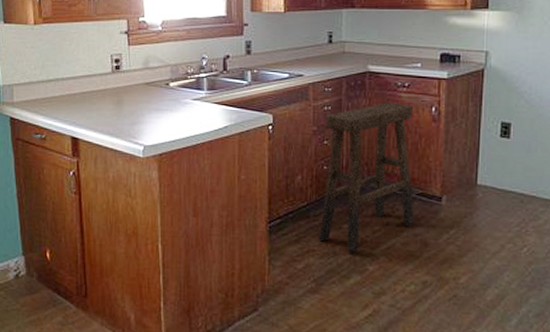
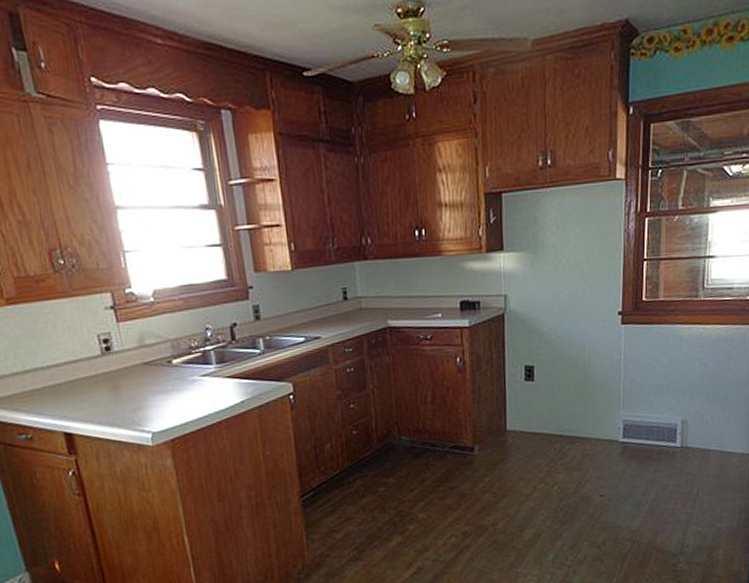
stool: present [318,102,414,253] -> none [350,357,449,515]

